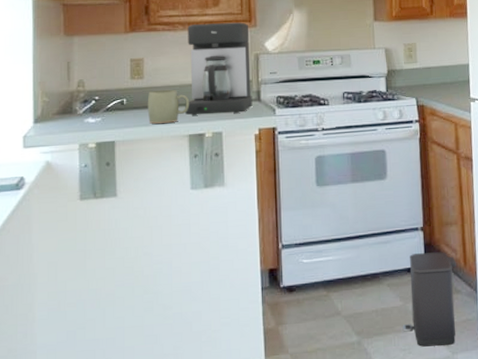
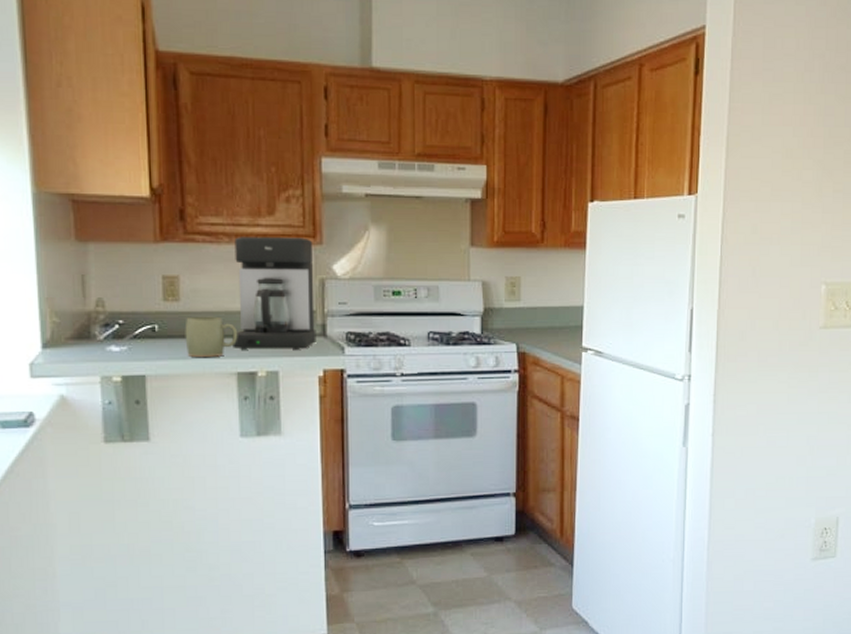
pedal bin: present [402,252,457,347] -> none [485,521,552,621]

